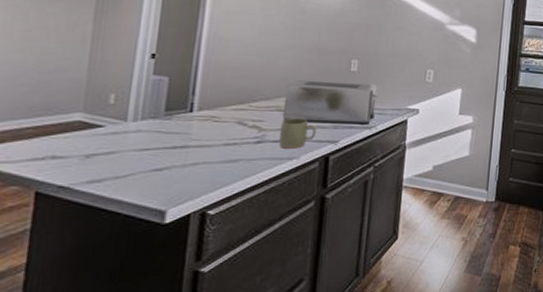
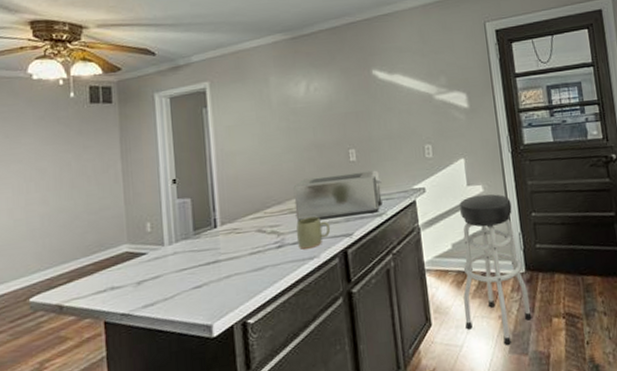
bar stool: none [430,124,496,265] -> present [459,194,532,345]

